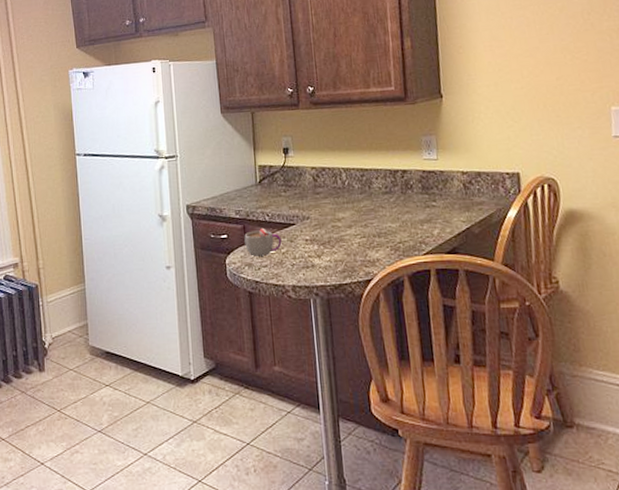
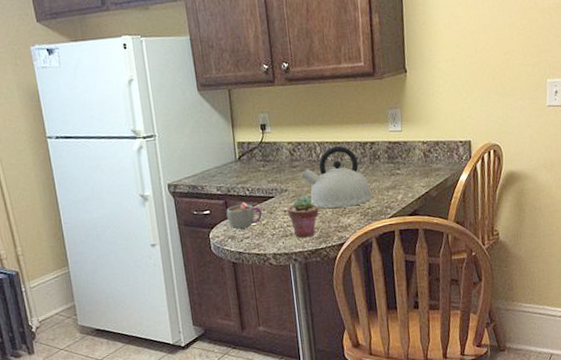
potted succulent: none [309,224,344,271] -> present [287,195,319,238]
kettle: none [324,173,405,241] -> present [300,146,373,209]

